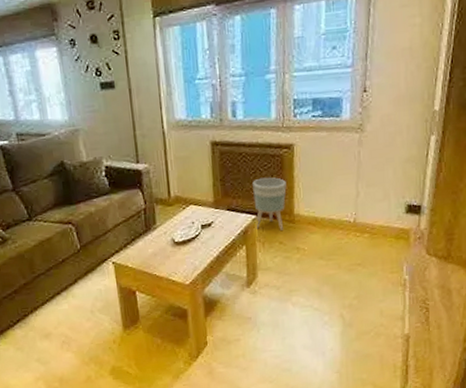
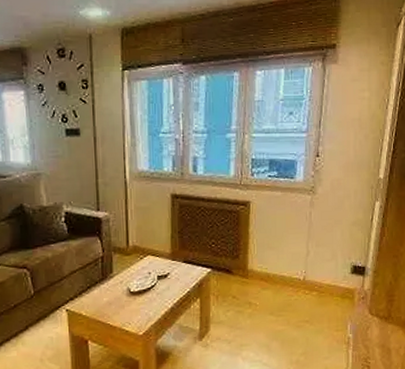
planter: present [252,177,287,230] -> none [209,232,242,285]

